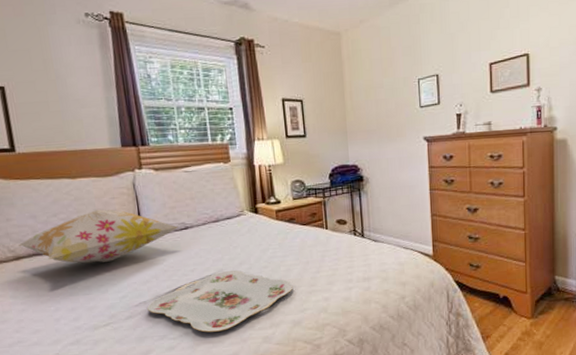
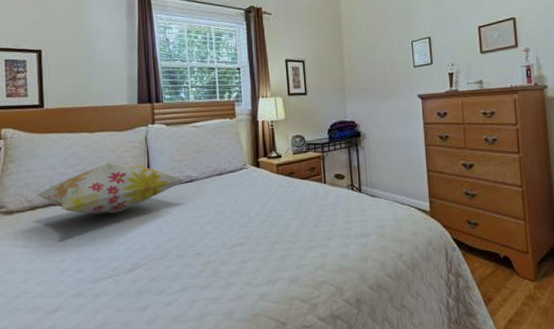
serving tray: present [147,270,293,333] -> none [149,223,291,288]

